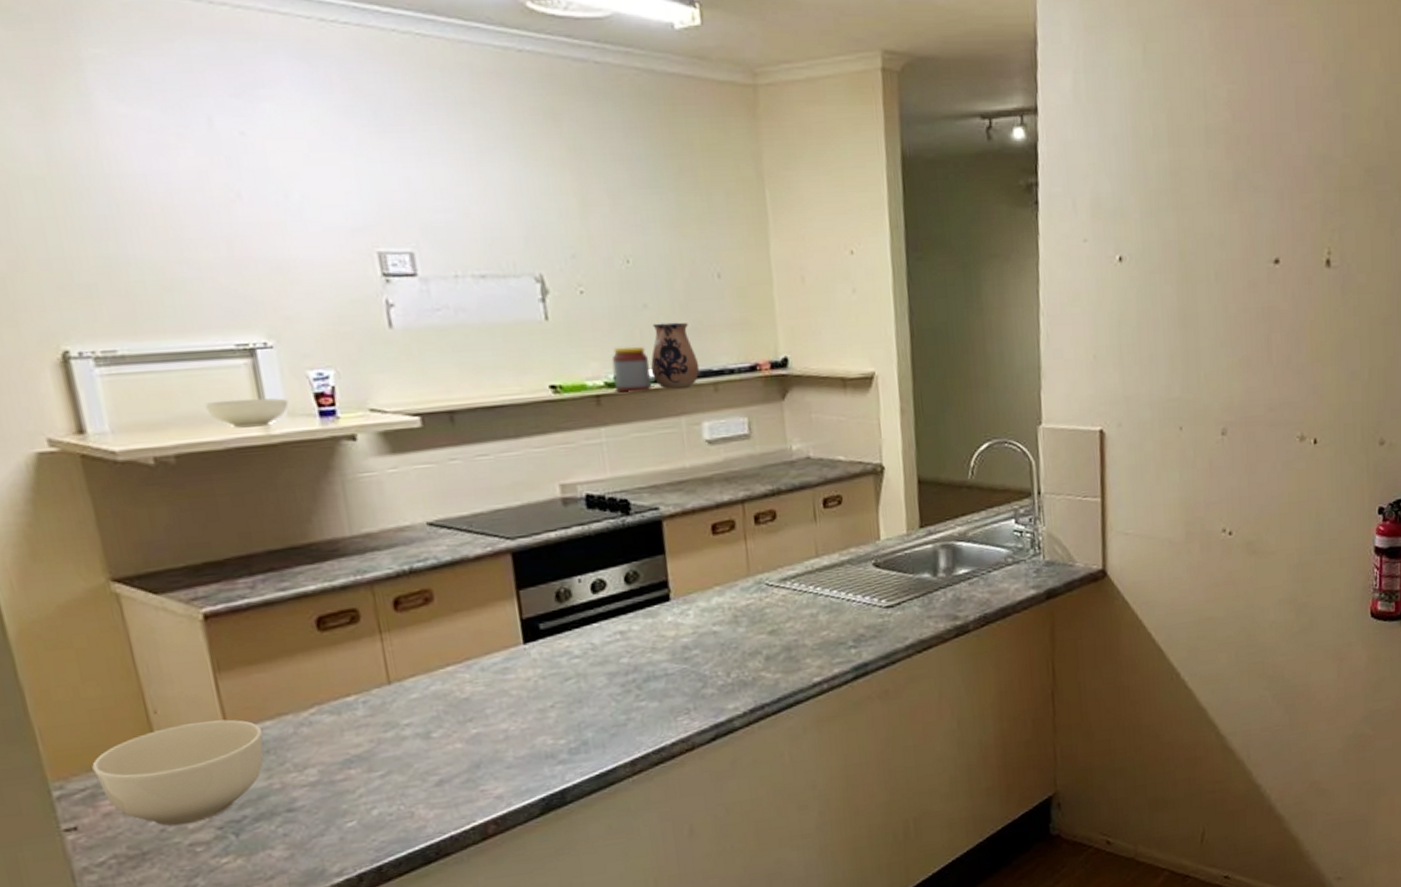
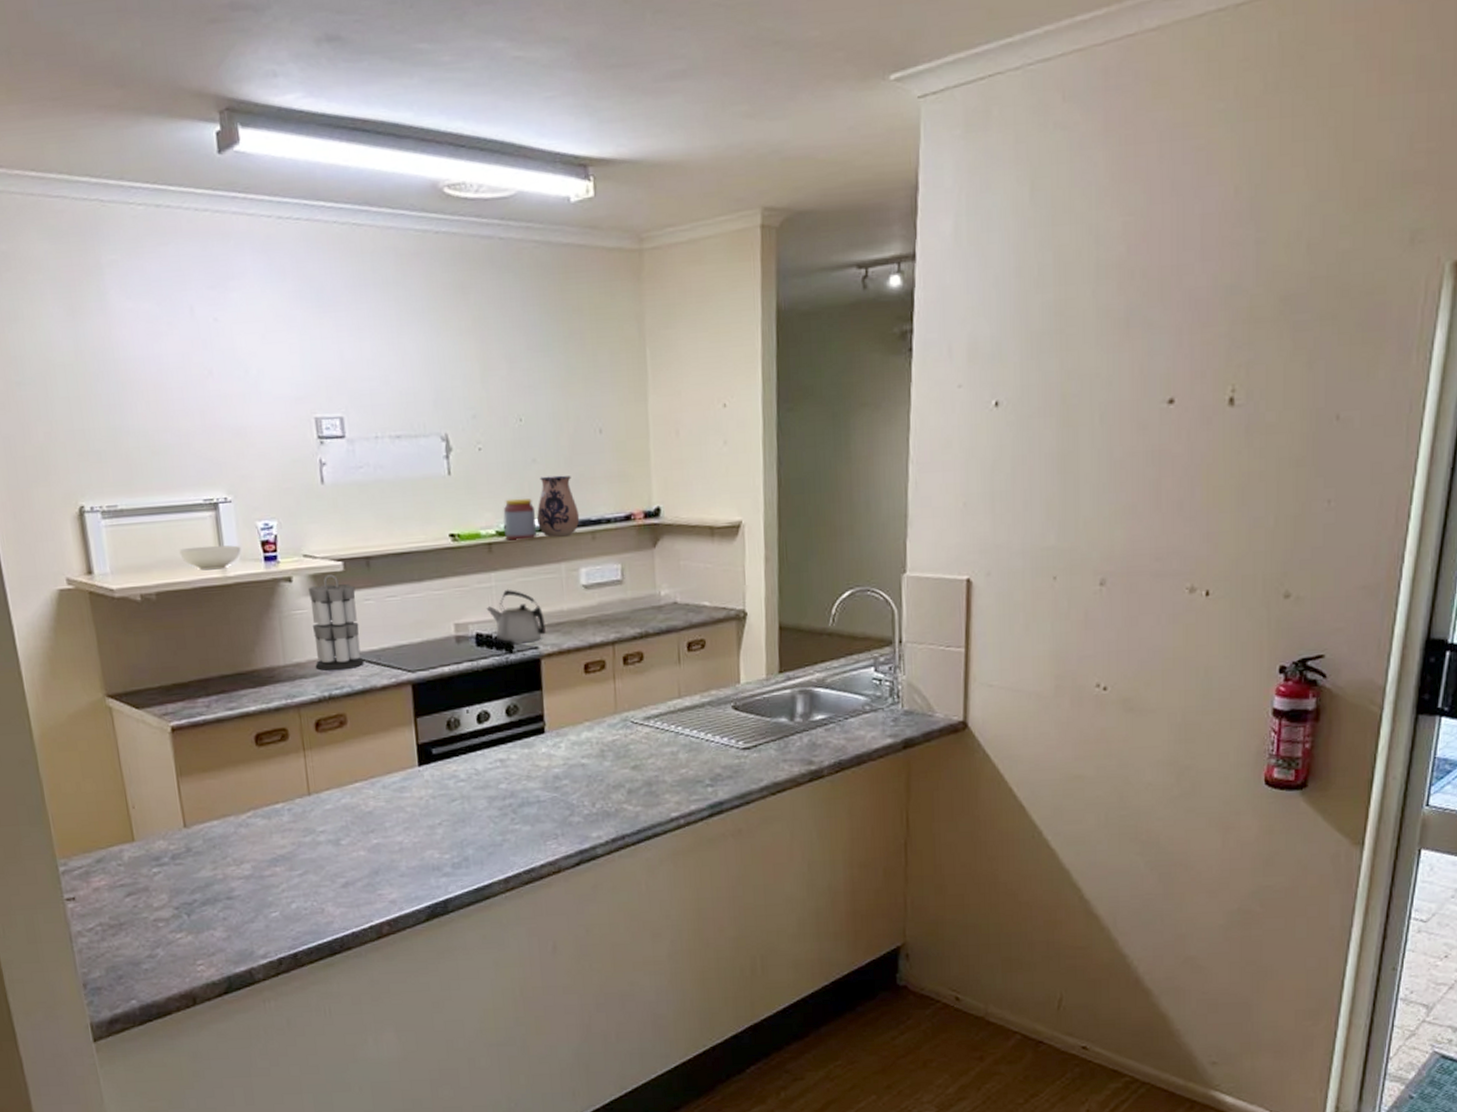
bowl: present [92,719,264,826] -> none [87,817,211,903]
spice rack: none [378,431,452,541] -> present [309,574,364,671]
kettle: none [596,445,667,507] -> present [486,589,546,646]

